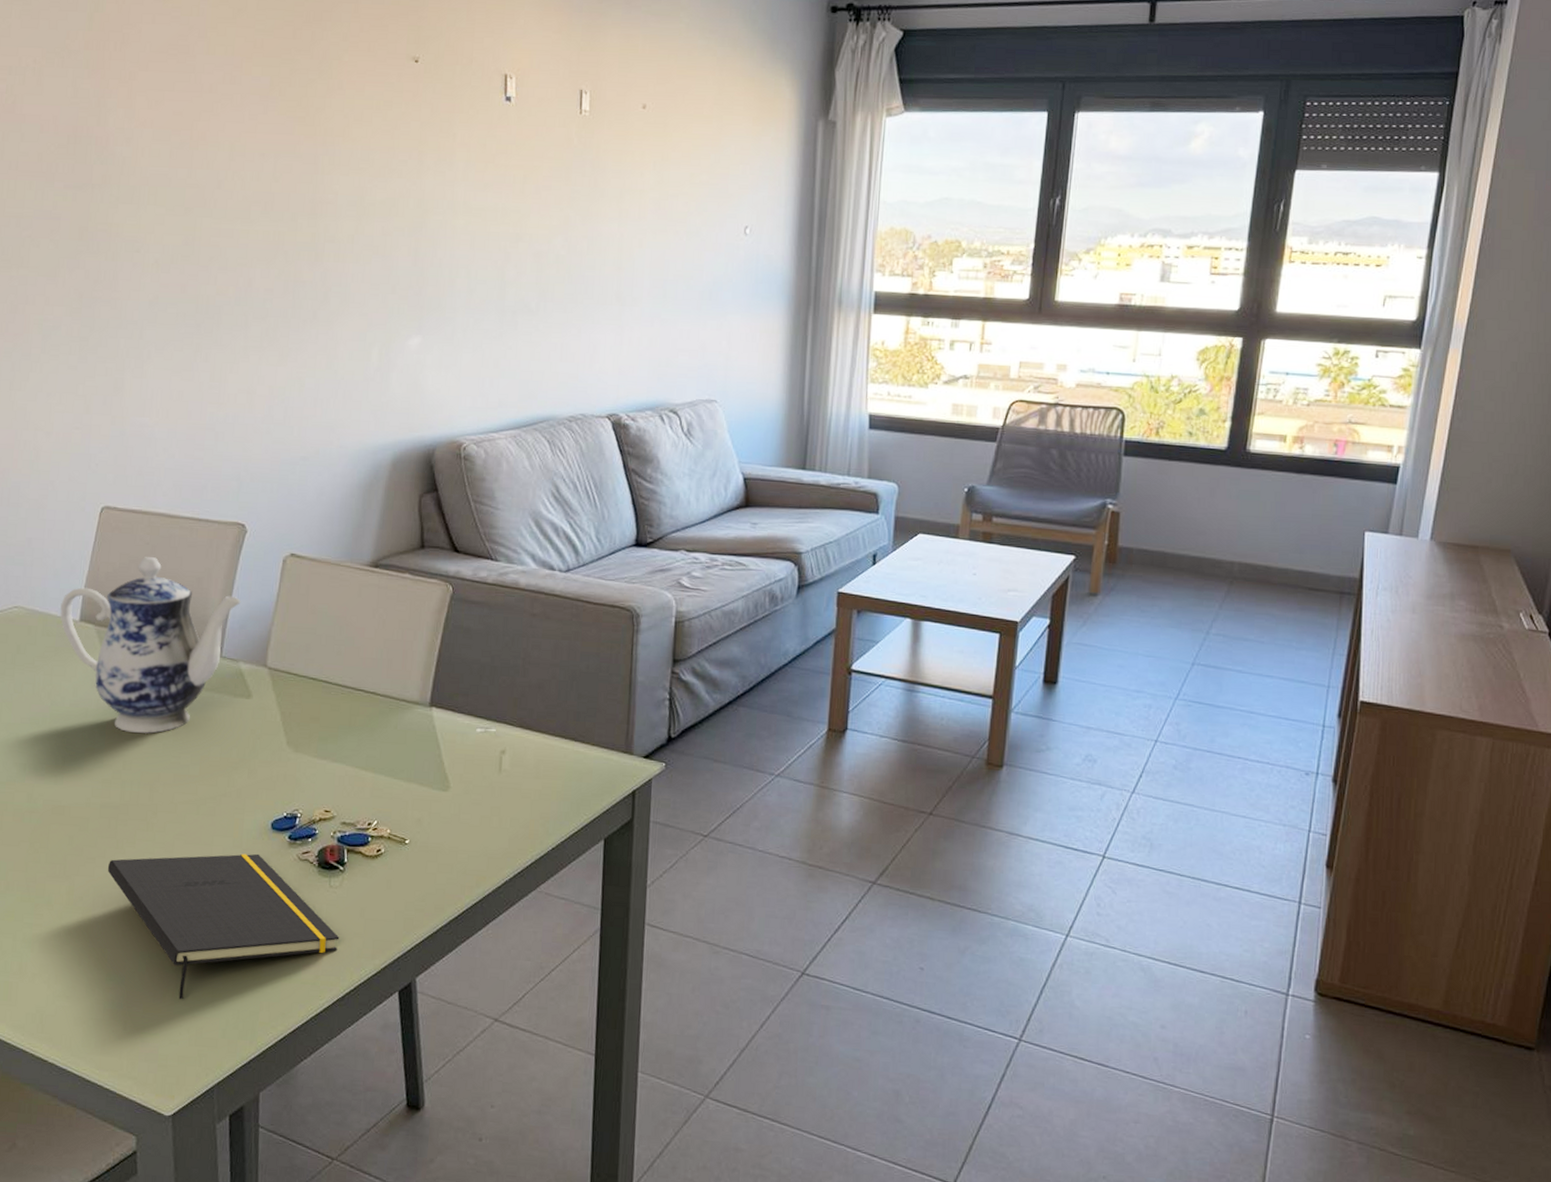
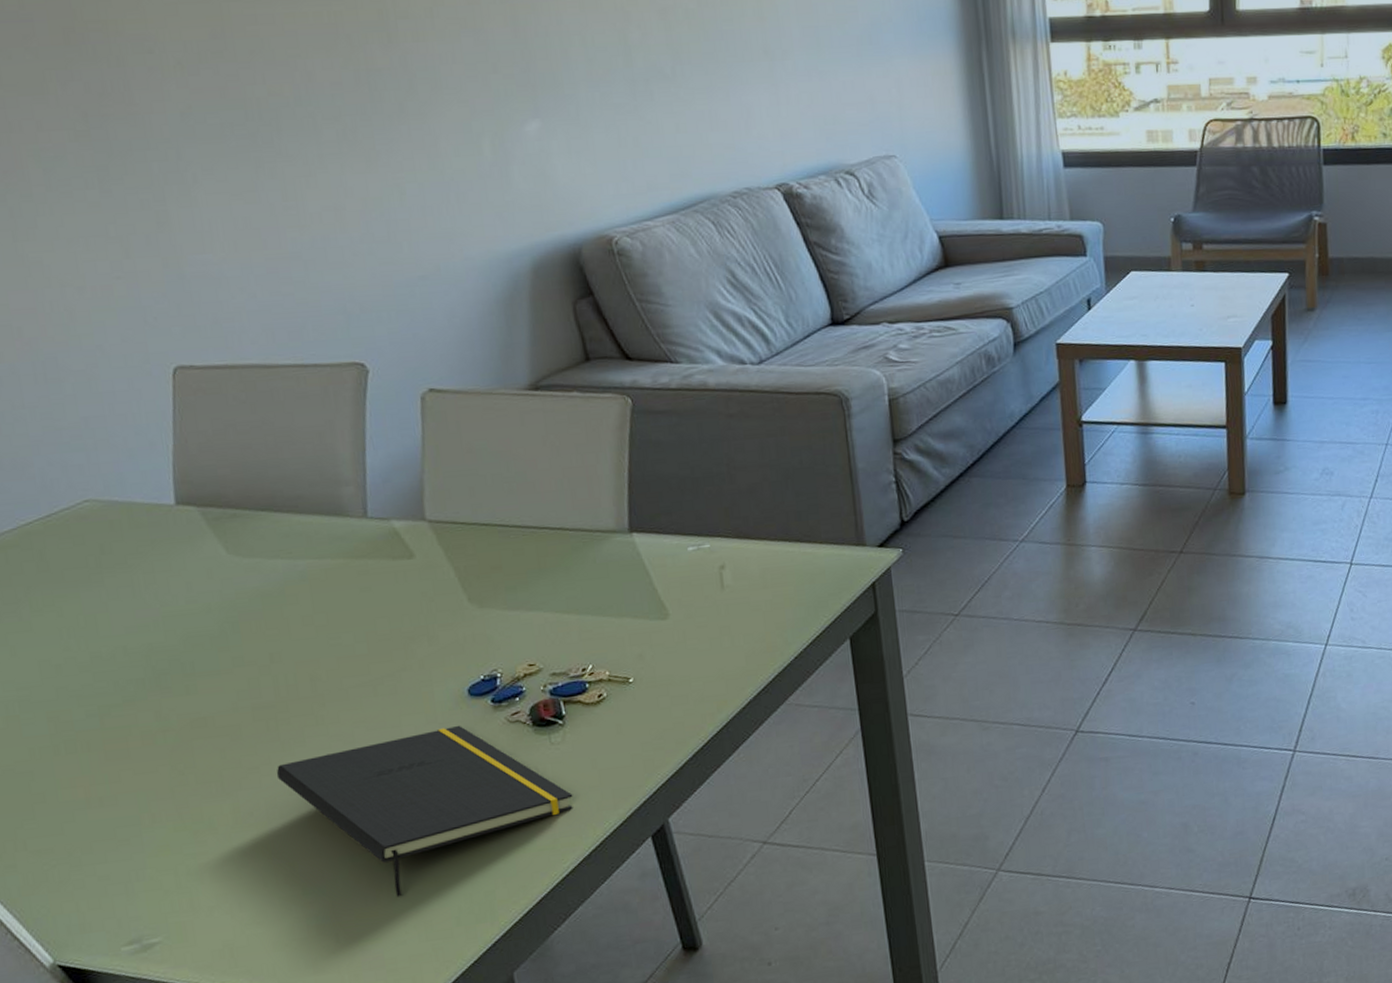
teapot: present [60,557,241,734] -> none [146,417,378,621]

